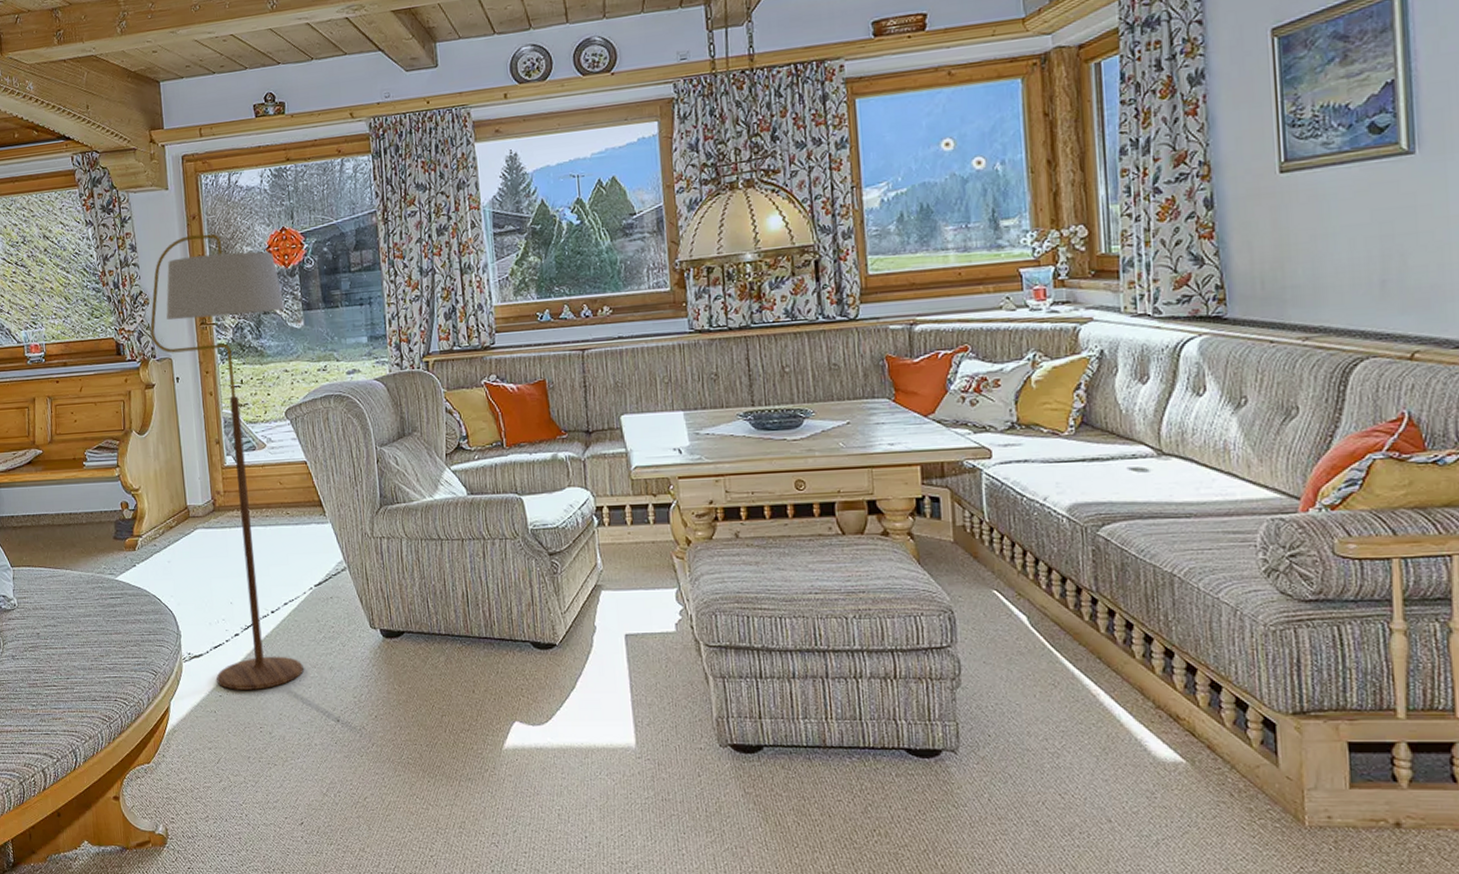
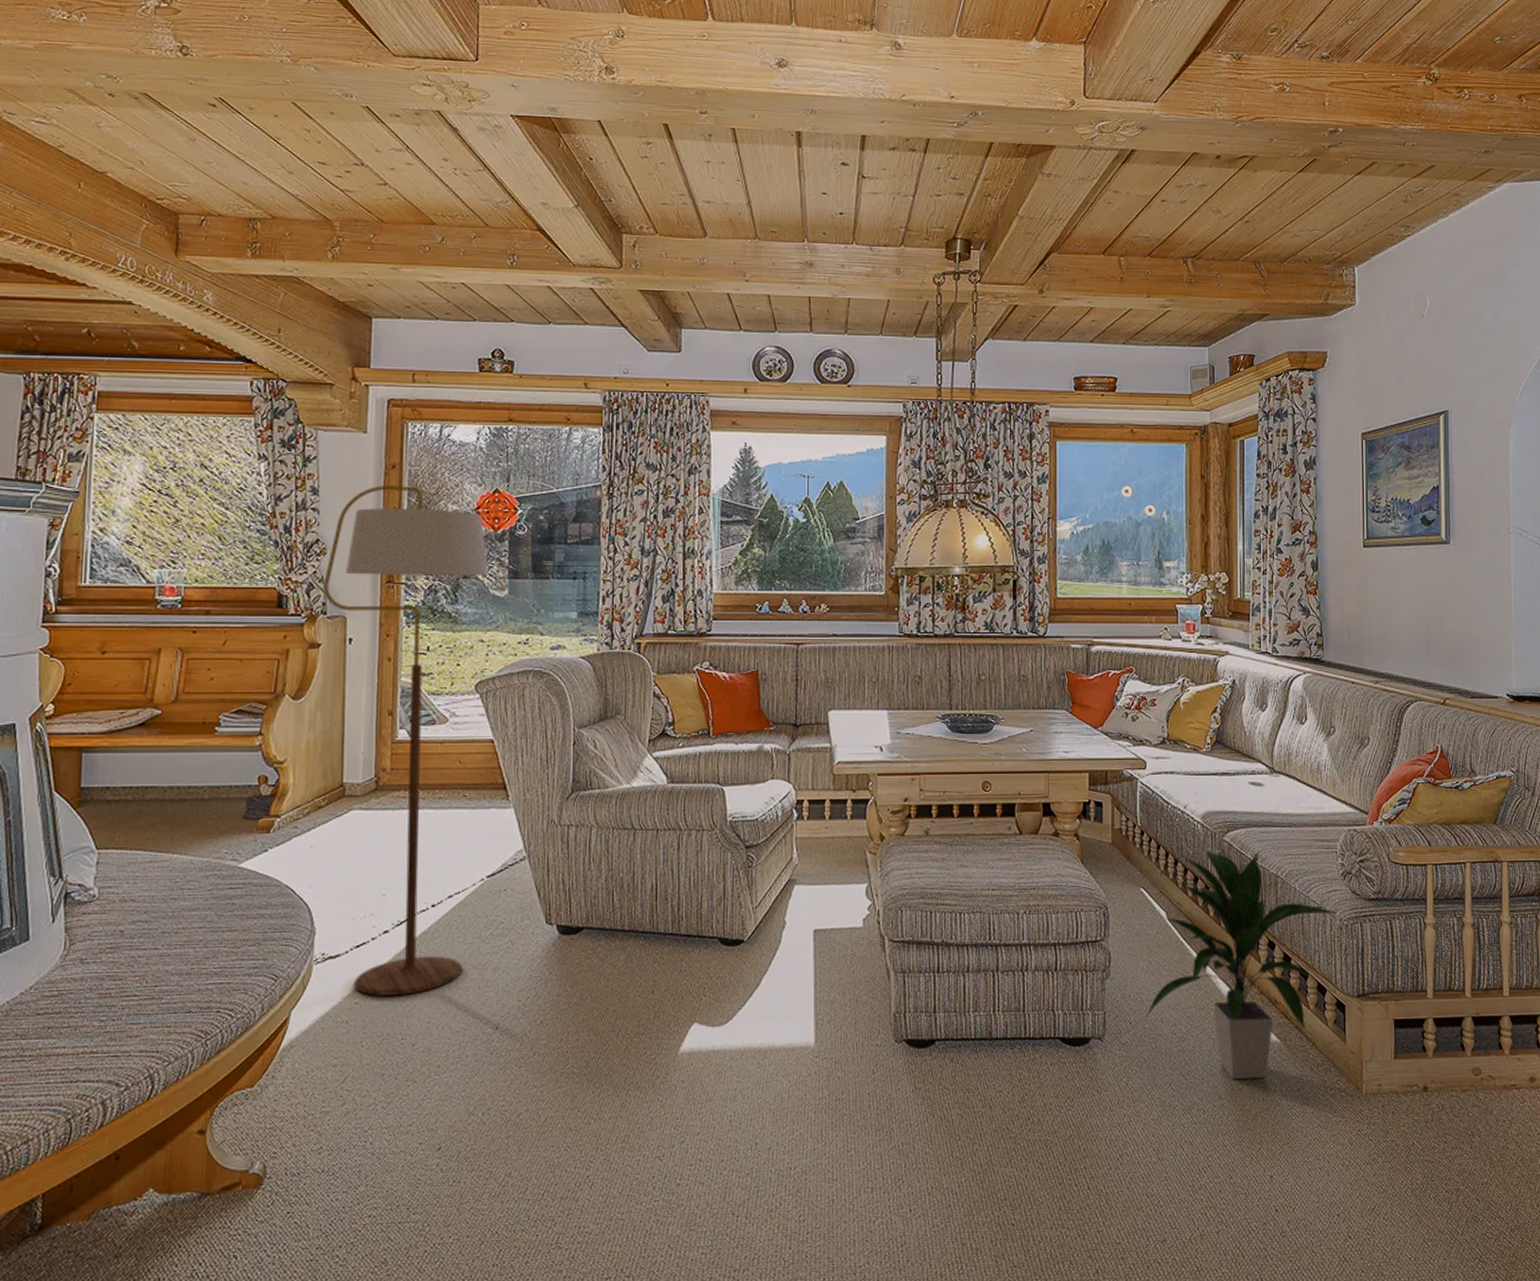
indoor plant: none [1006,546,1260,803] -> present [1144,850,1337,1080]

